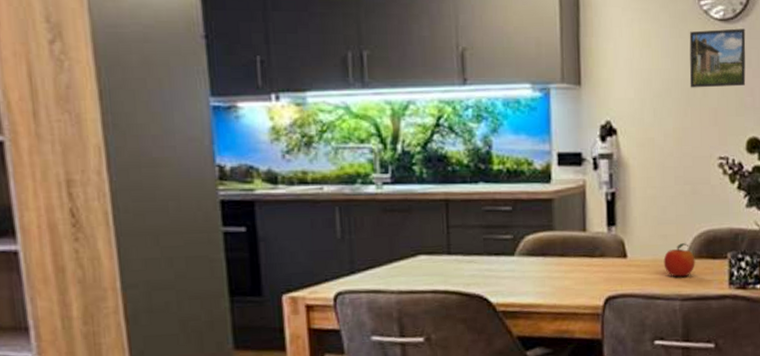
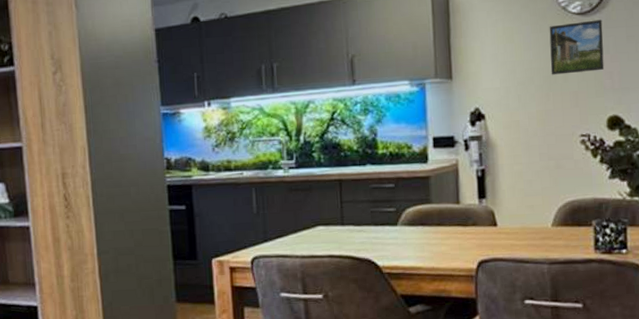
fruit: present [663,243,695,277] -> none [531,212,561,243]

